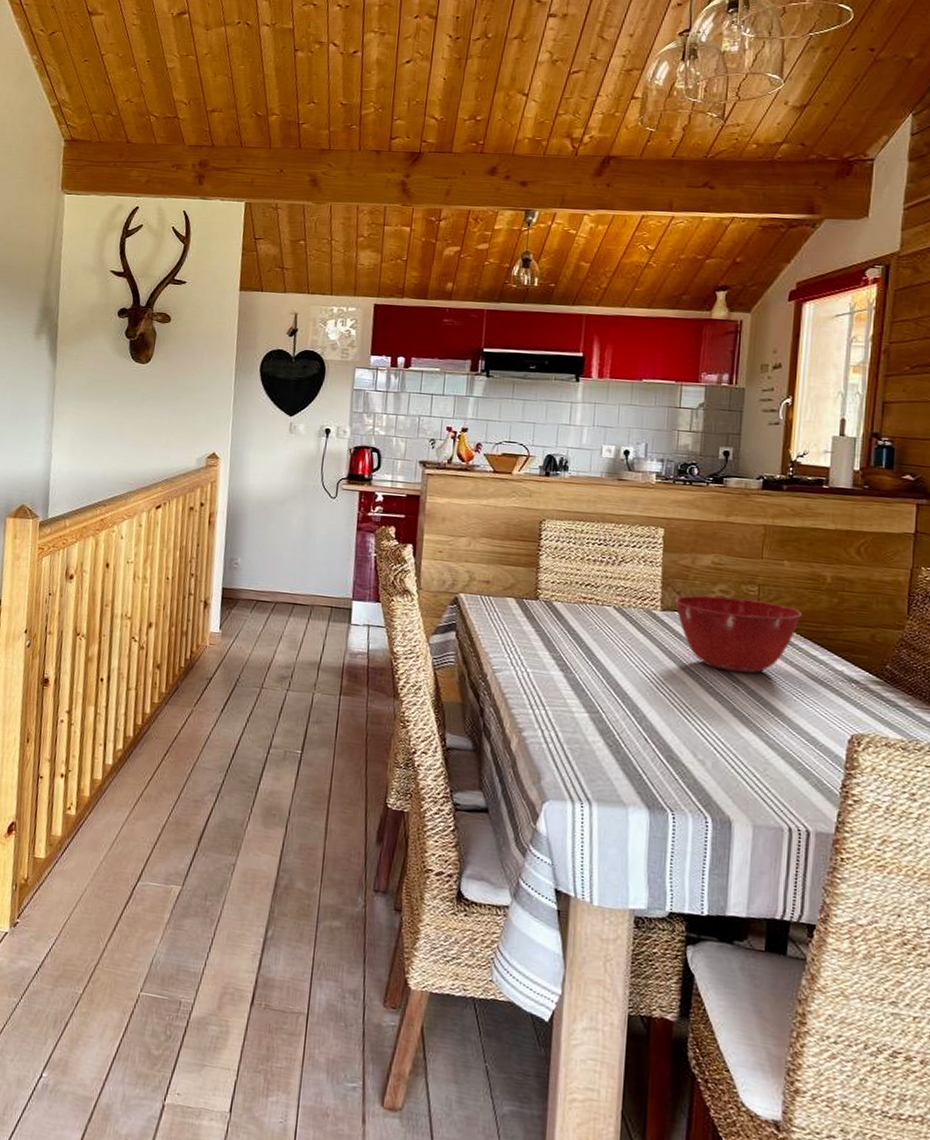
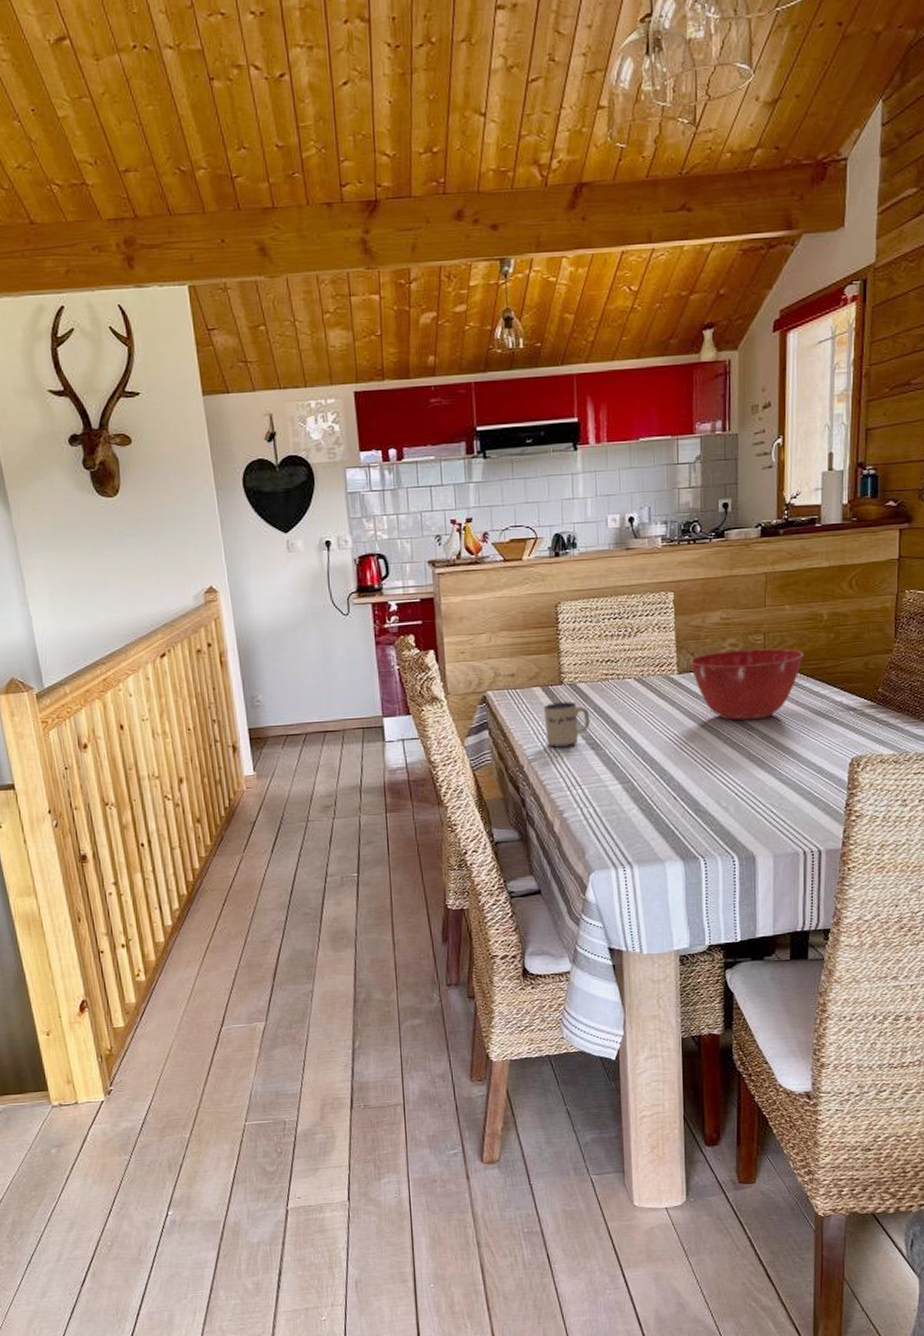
mug: none [514,616,563,664] -> present [543,701,590,748]

